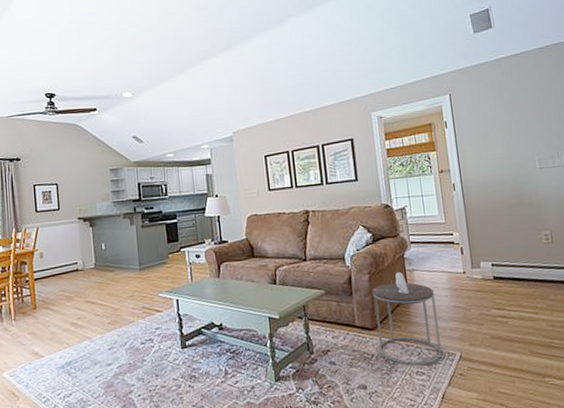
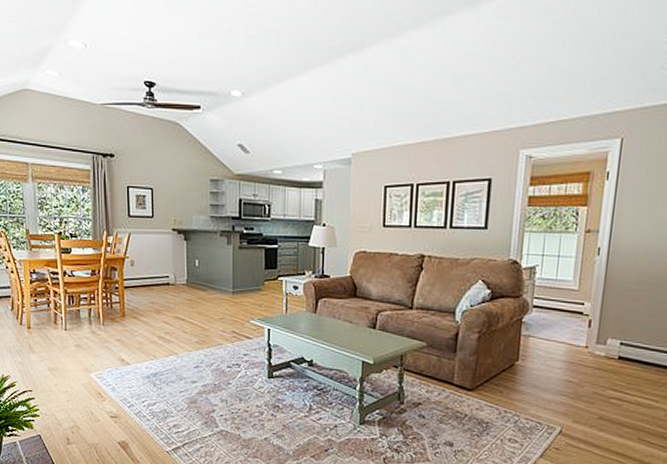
side table: present [372,272,442,365] -> none [473,336,547,433]

